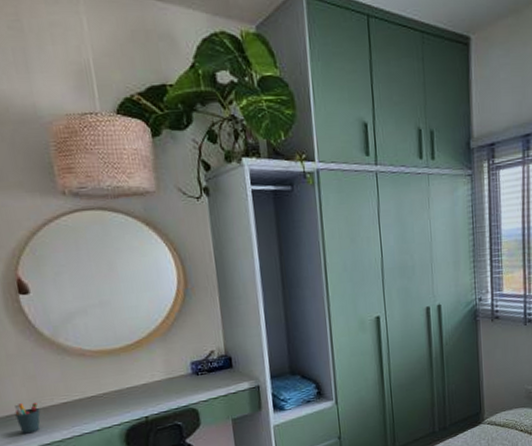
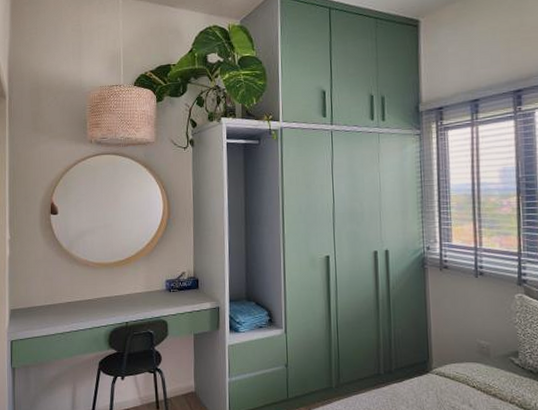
pen holder: present [14,402,41,434] -> none [34,299,51,324]

